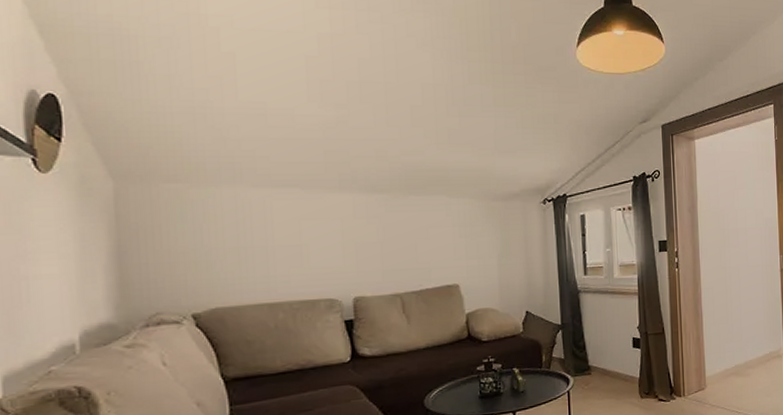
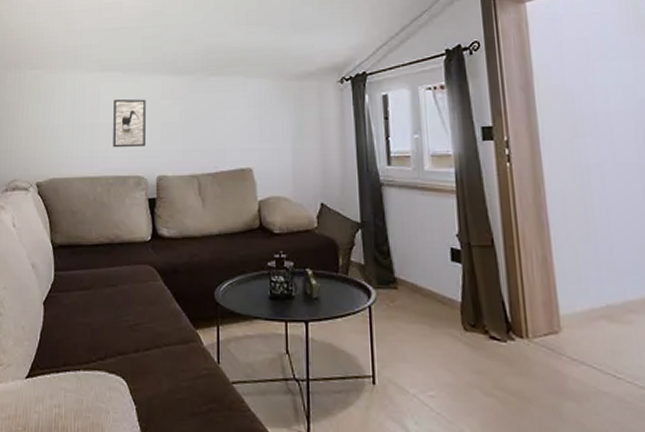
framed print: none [292,218,337,271] -> present [113,99,146,148]

